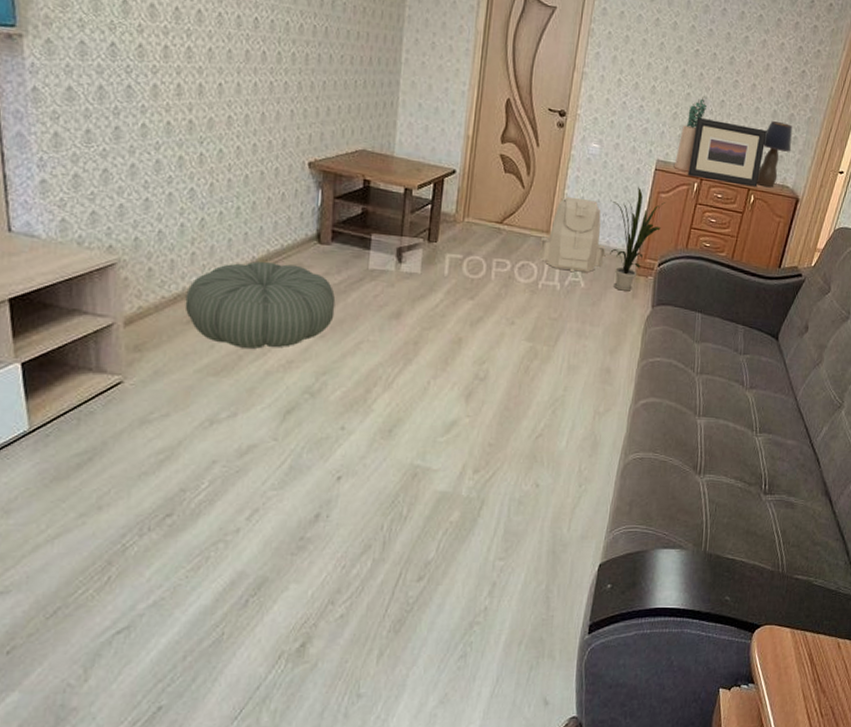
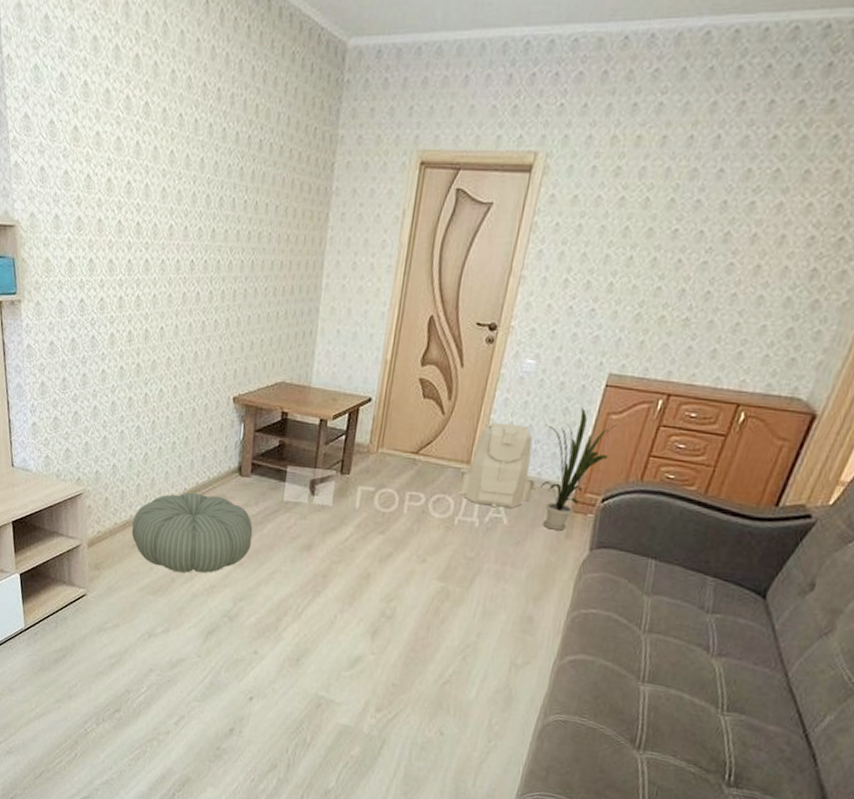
vase: present [673,96,707,172] -> none [631,288,684,387]
picture frame: present [688,117,767,187] -> none [650,317,773,402]
table lamp: present [757,121,792,188] -> none [751,311,815,402]

